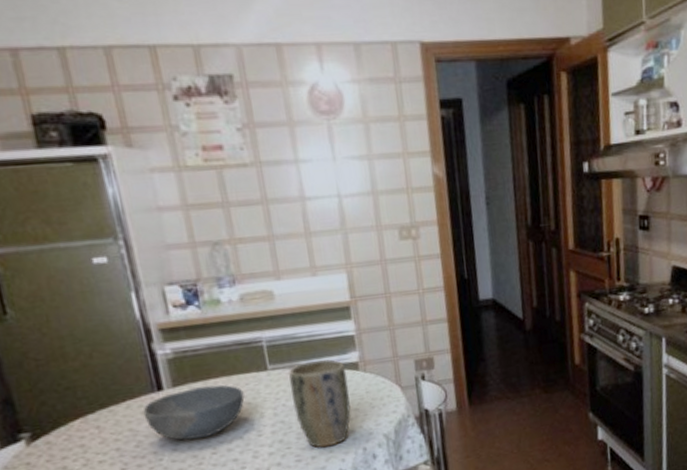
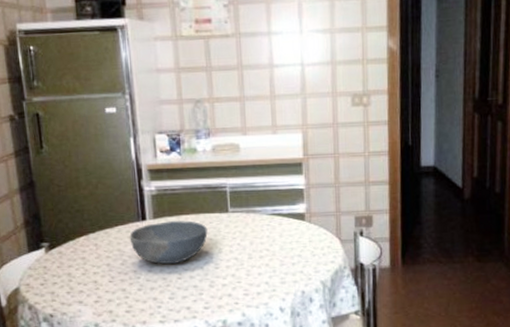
plant pot: present [289,359,352,449] -> none [245,208,295,286]

